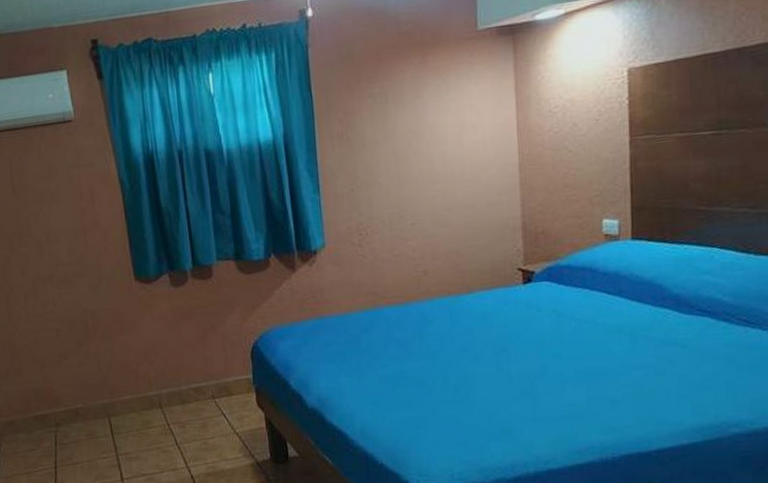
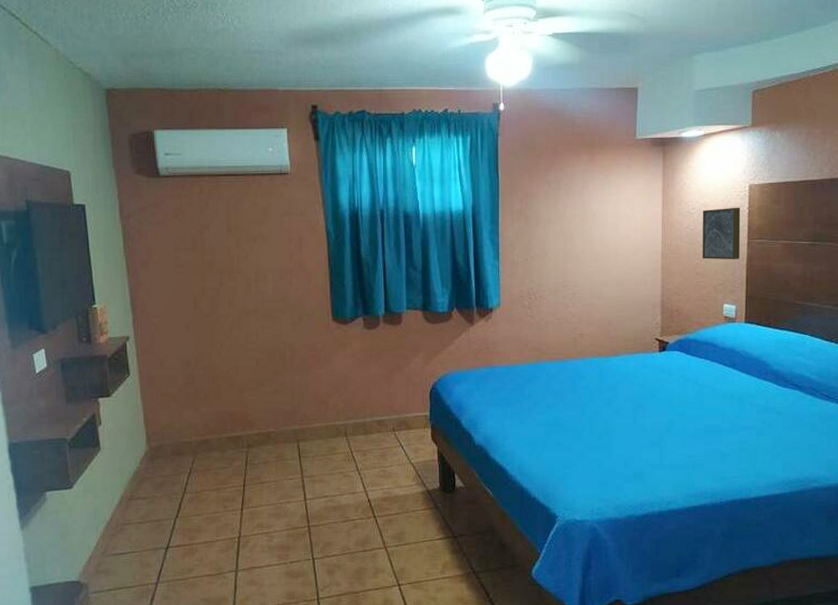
wall art: none [568,98,621,167] -> present [702,207,741,260]

